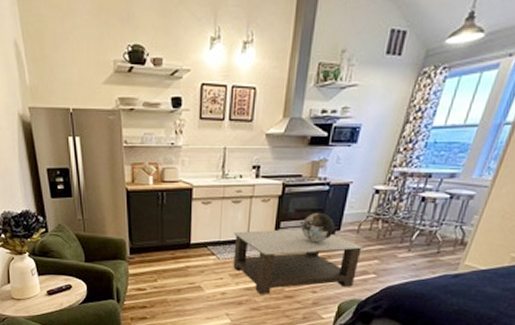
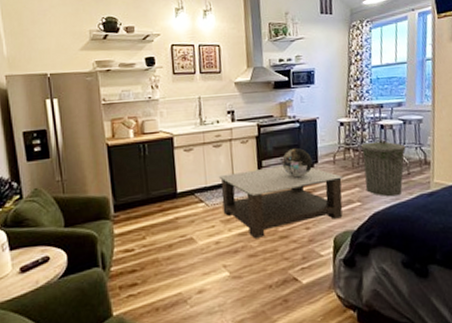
trash can: none [385,213,444,273] -> present [360,140,406,197]

